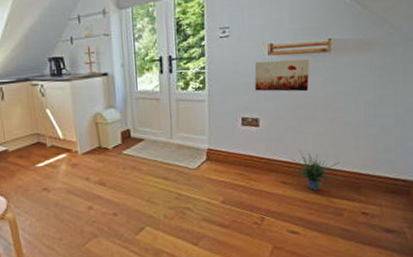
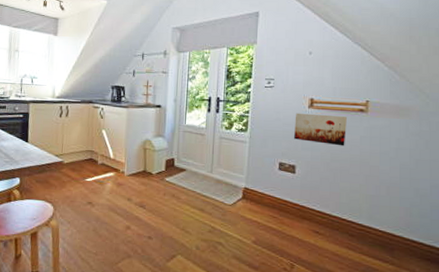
potted plant: present [289,151,345,191] -> none [323,203,378,245]

